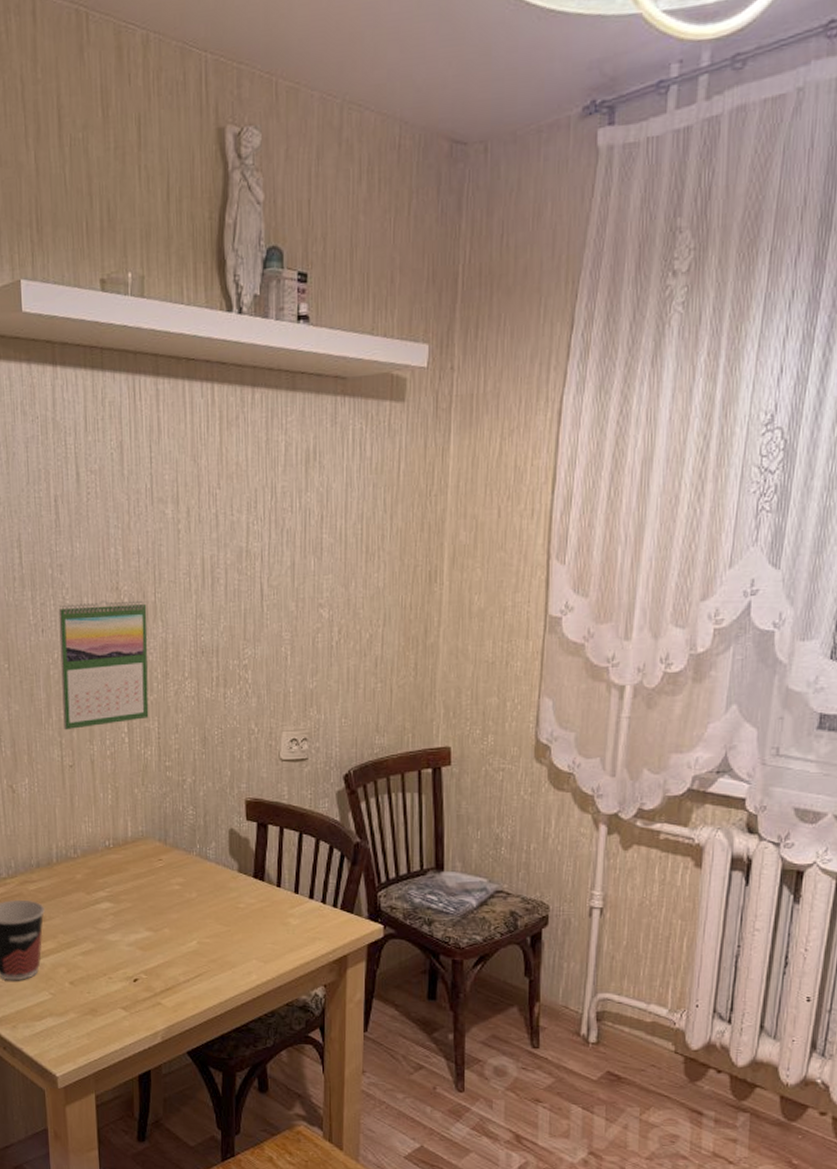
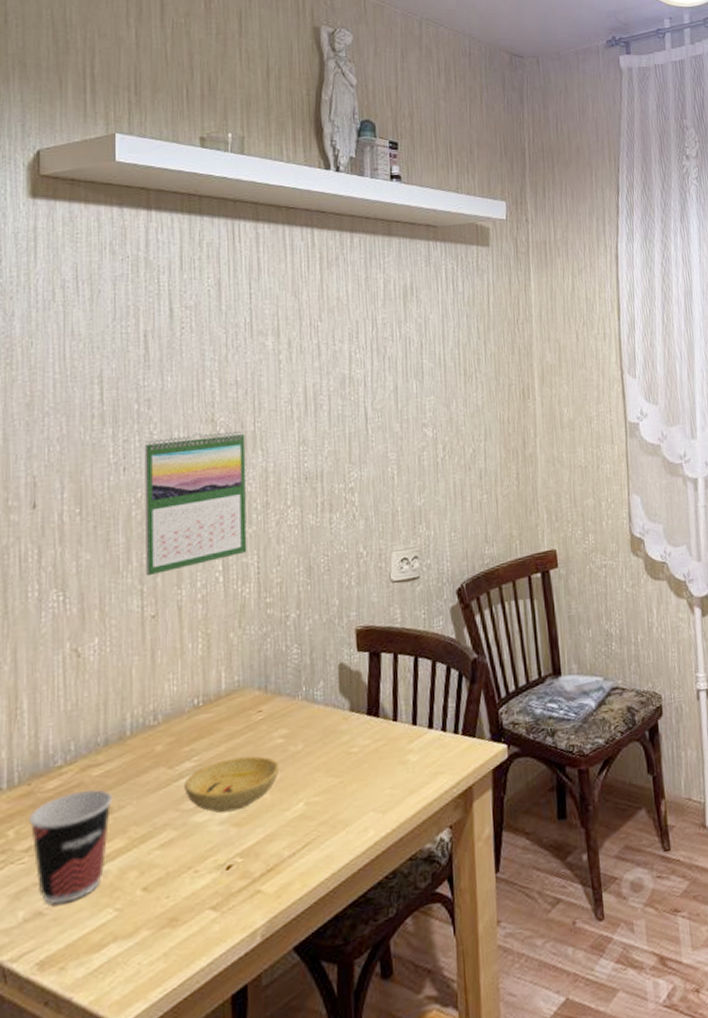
bowl: none [99,894,177,938] -> present [184,756,280,813]

